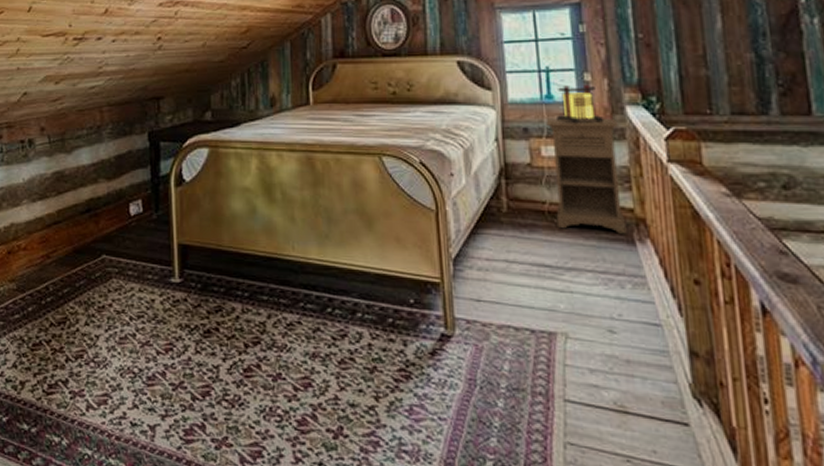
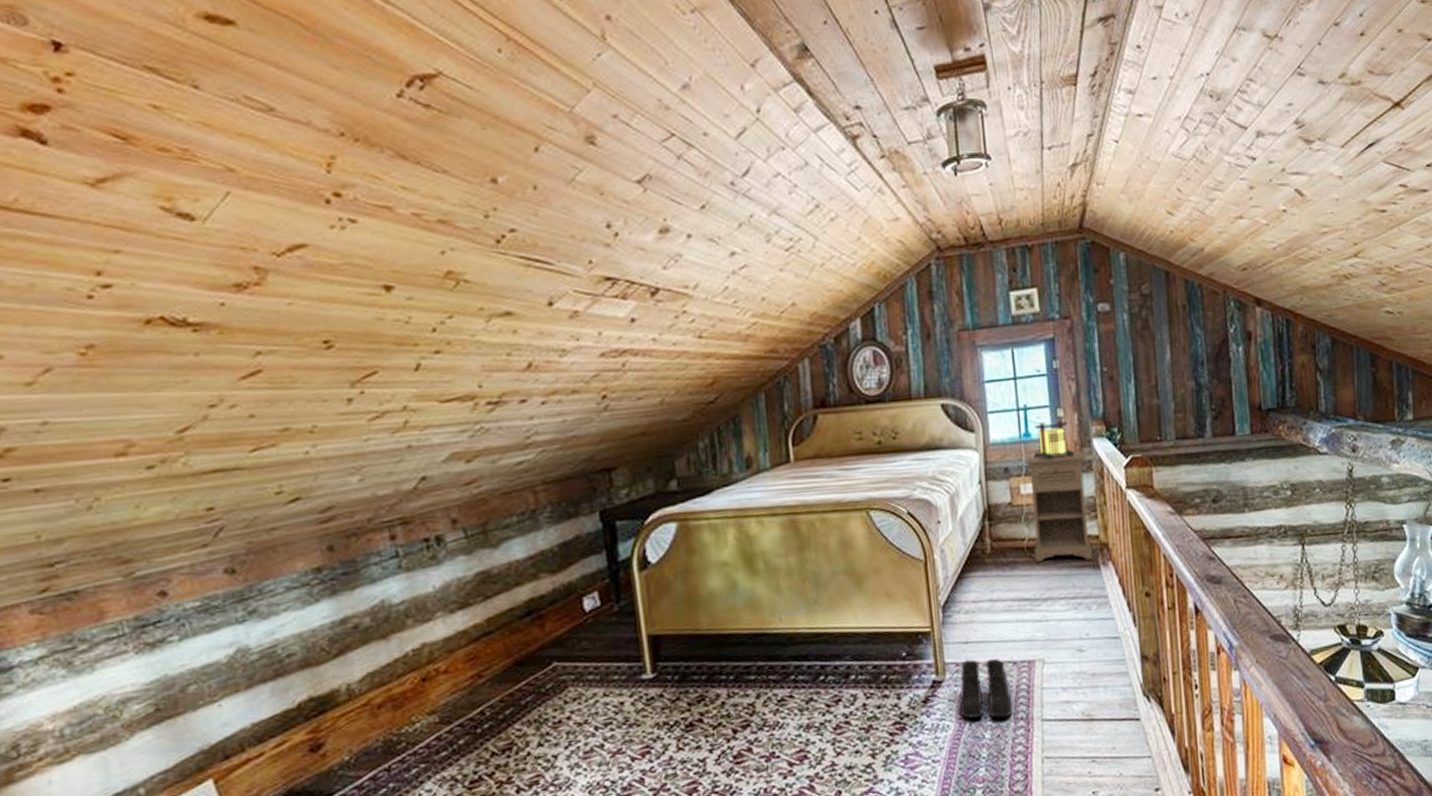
boots: none [469,318,530,389] -> present [959,658,1013,719]

